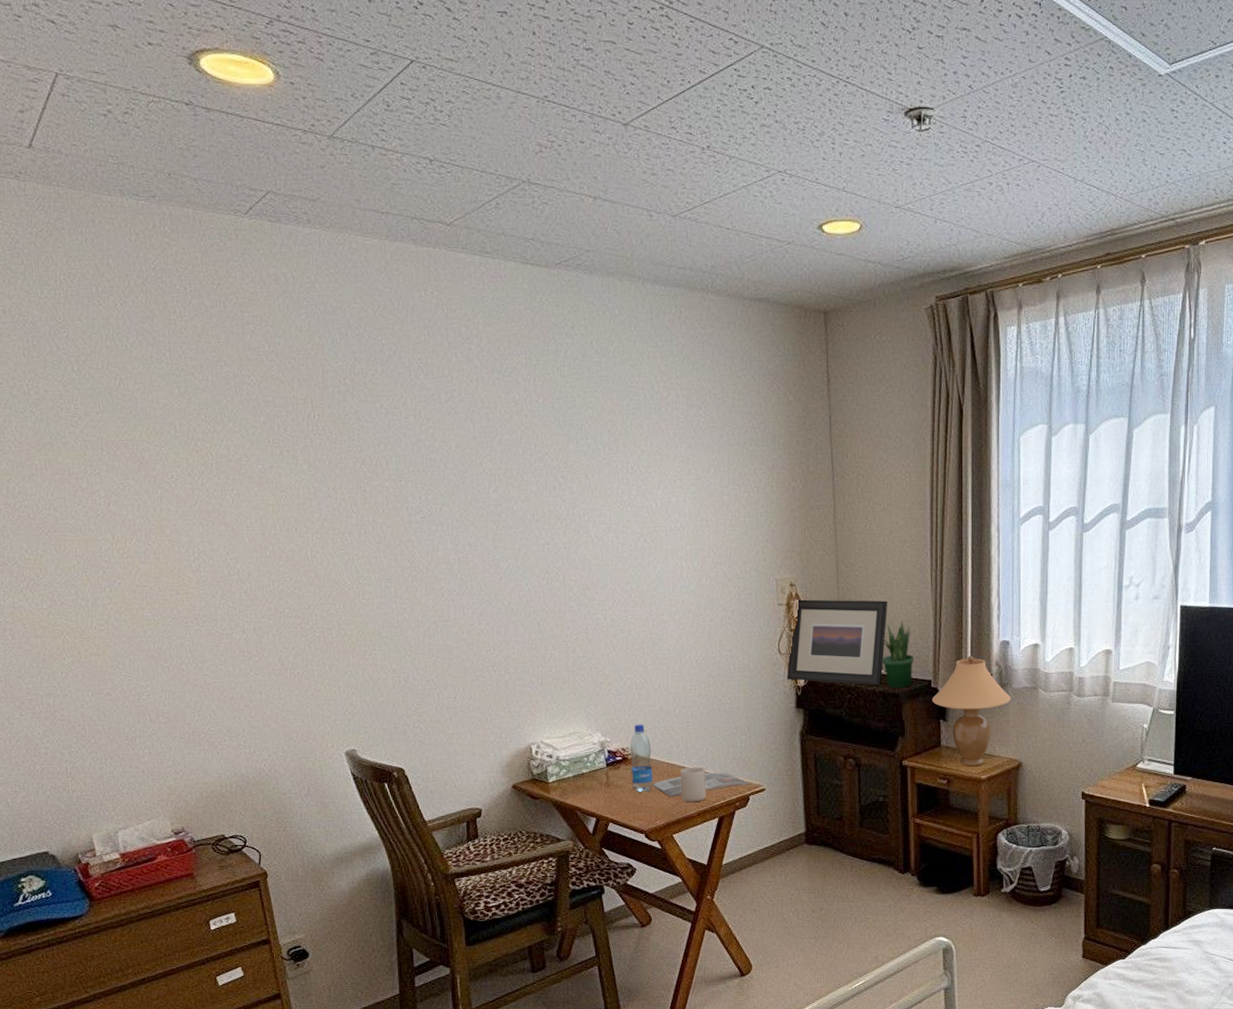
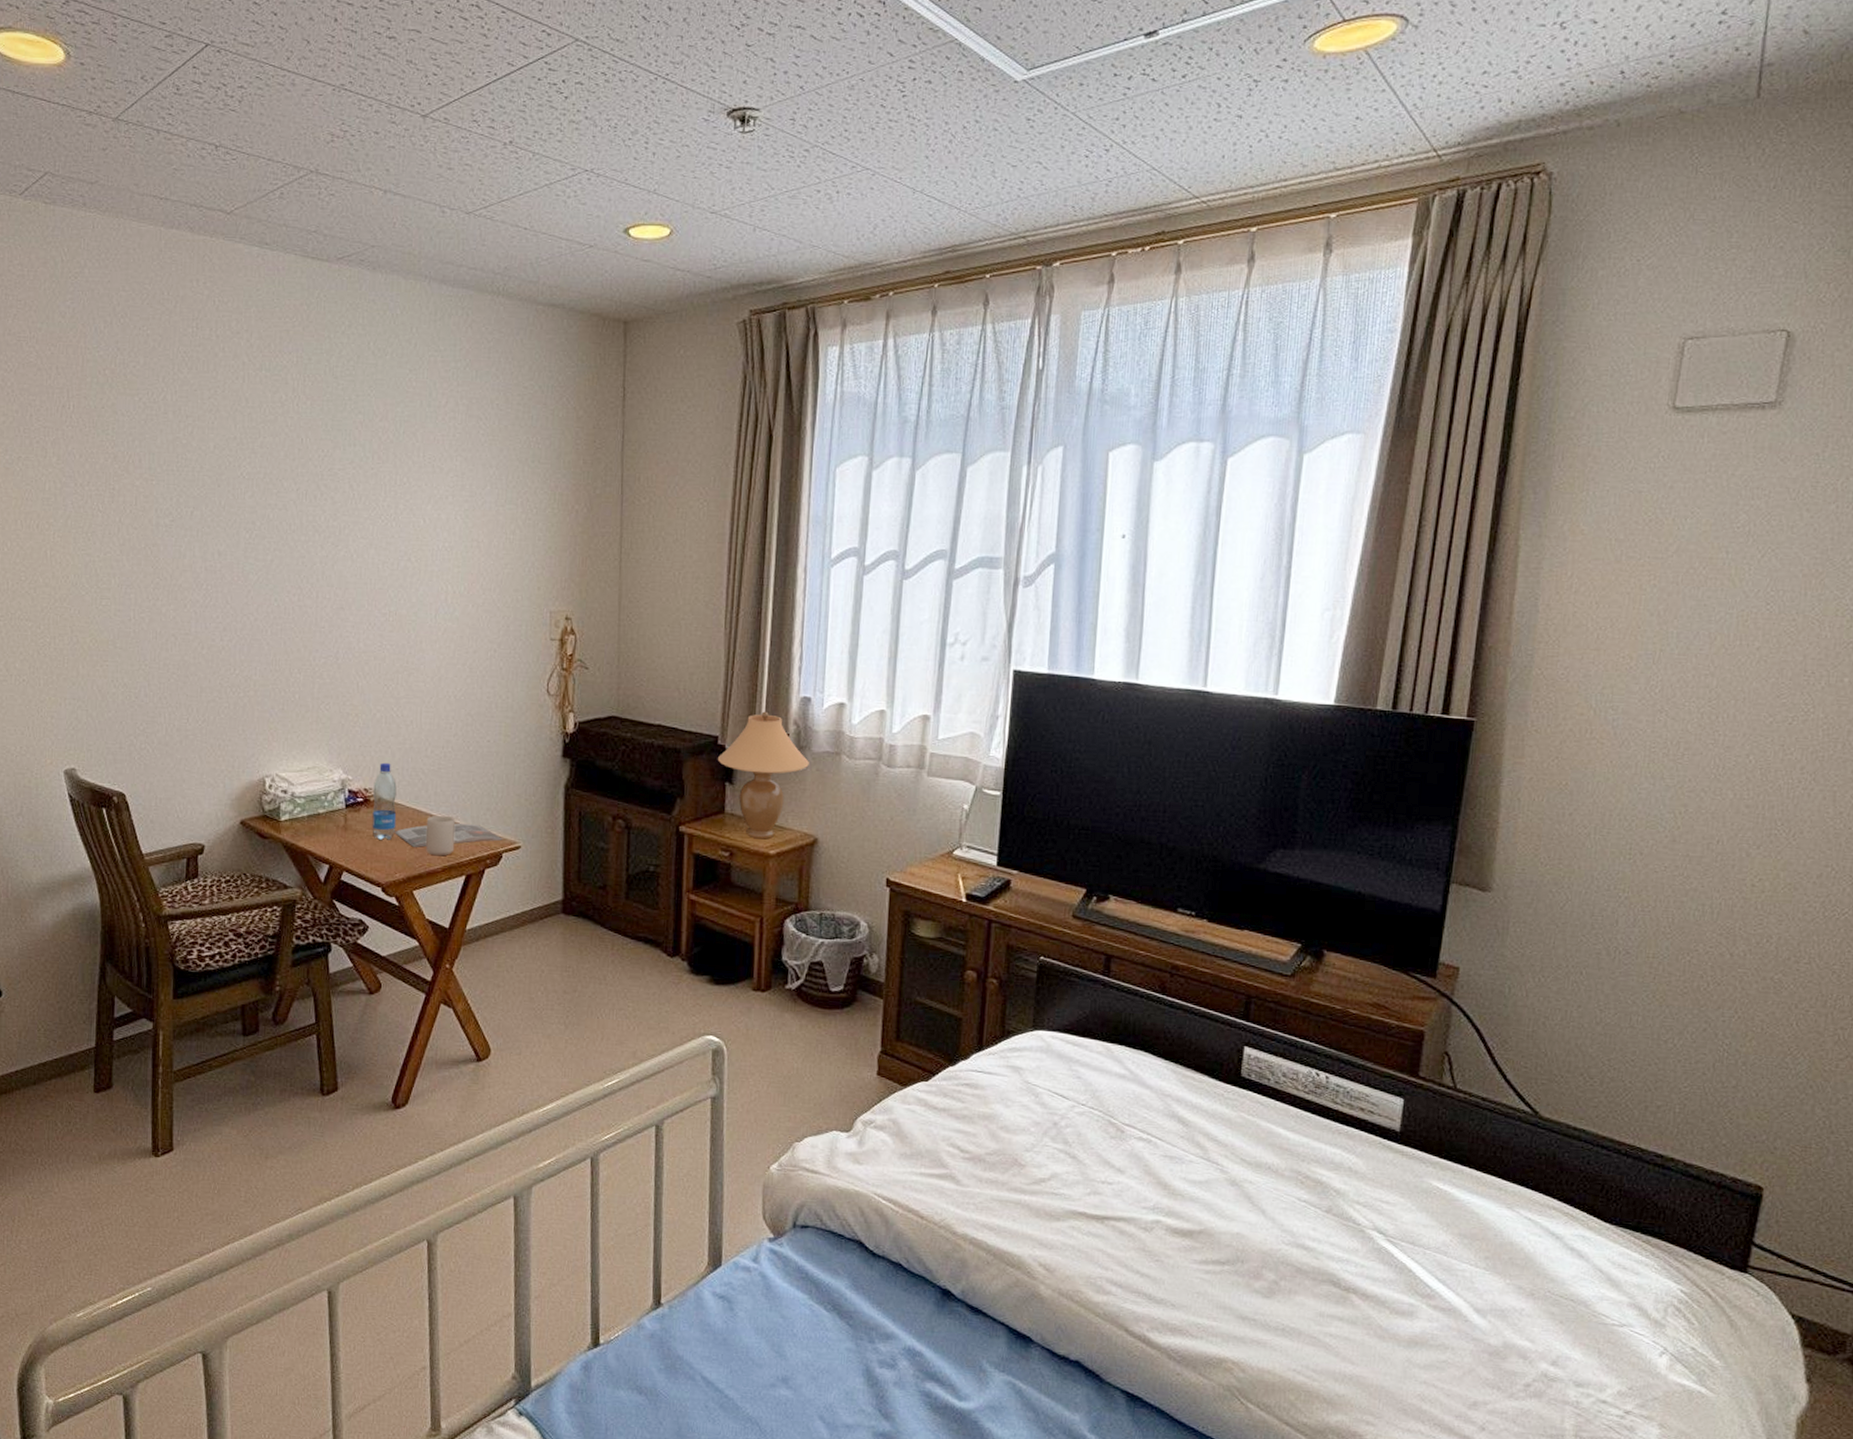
picture frame: present [787,599,888,686] -> none [555,635,674,739]
planter: present [882,620,914,689] -> none [663,666,700,744]

